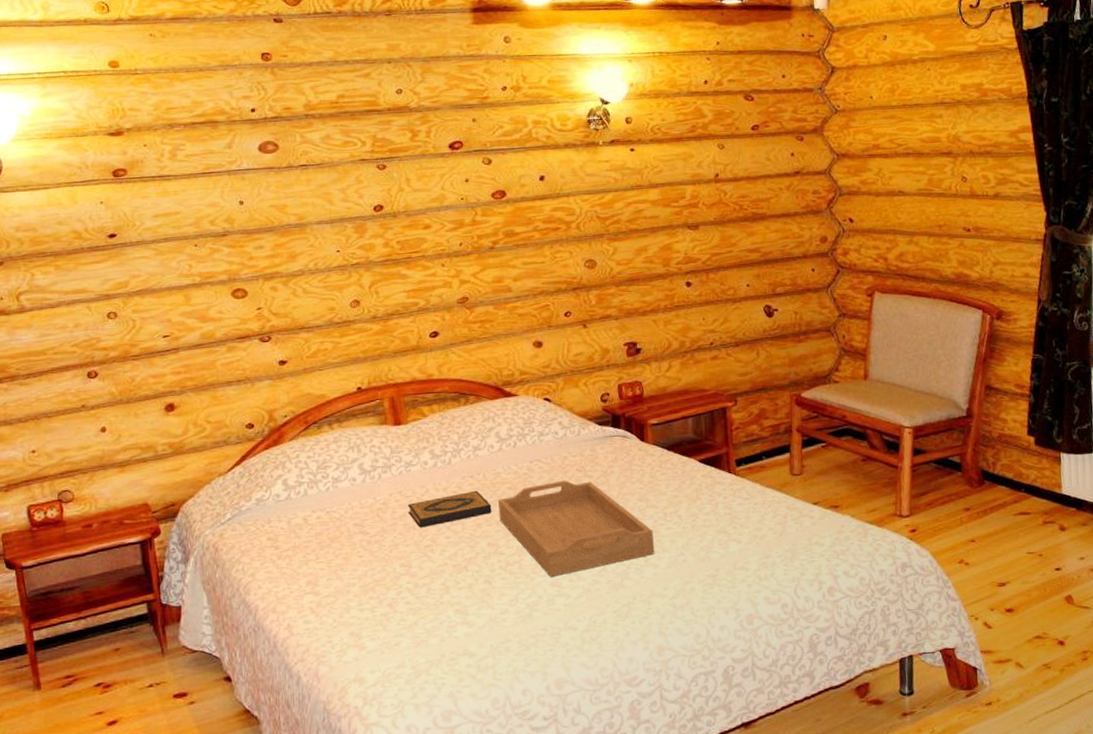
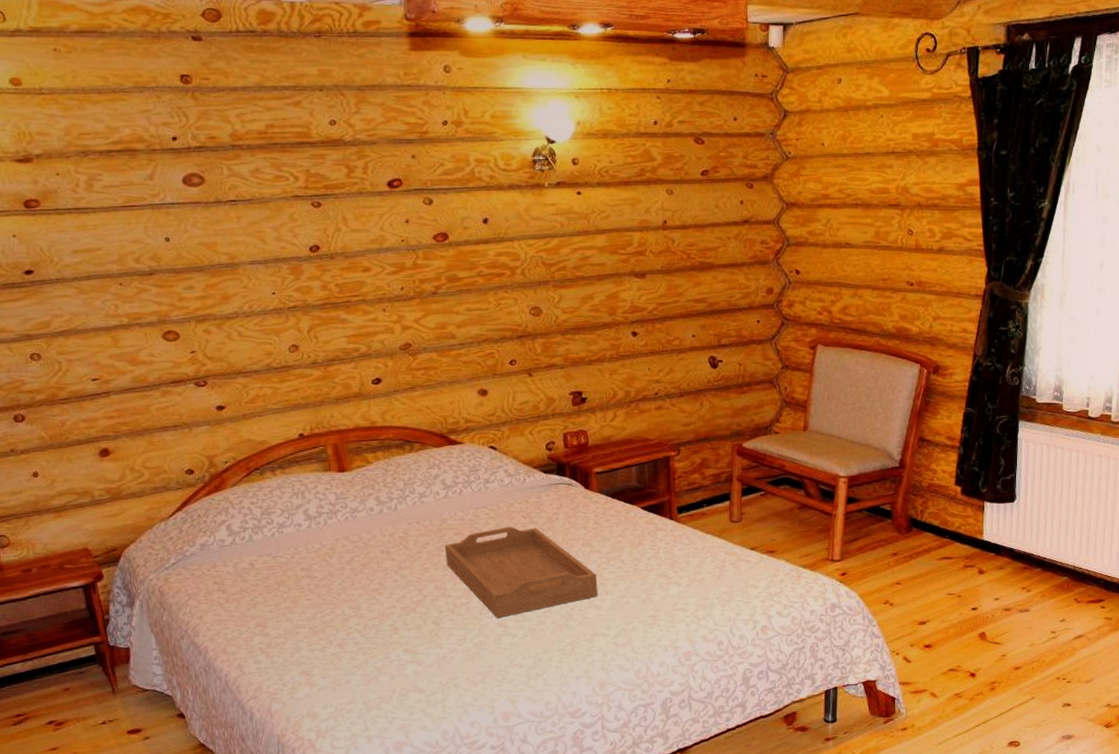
hardback book: present [407,490,492,528] -> none [354,536,439,572]

